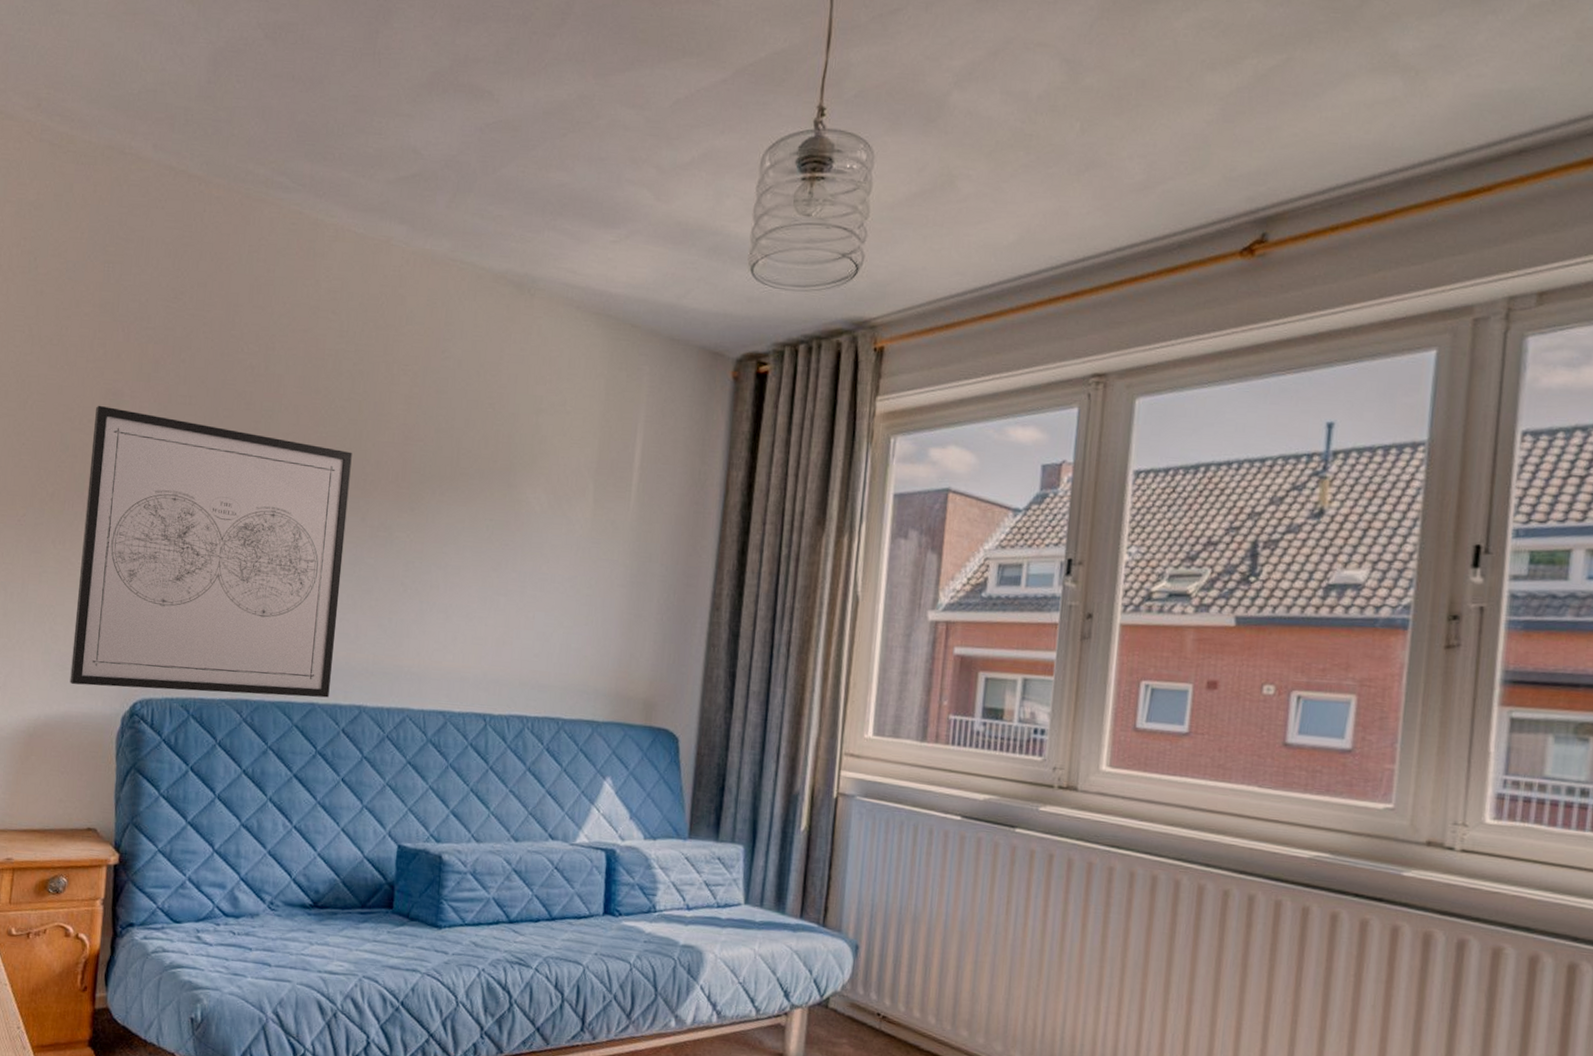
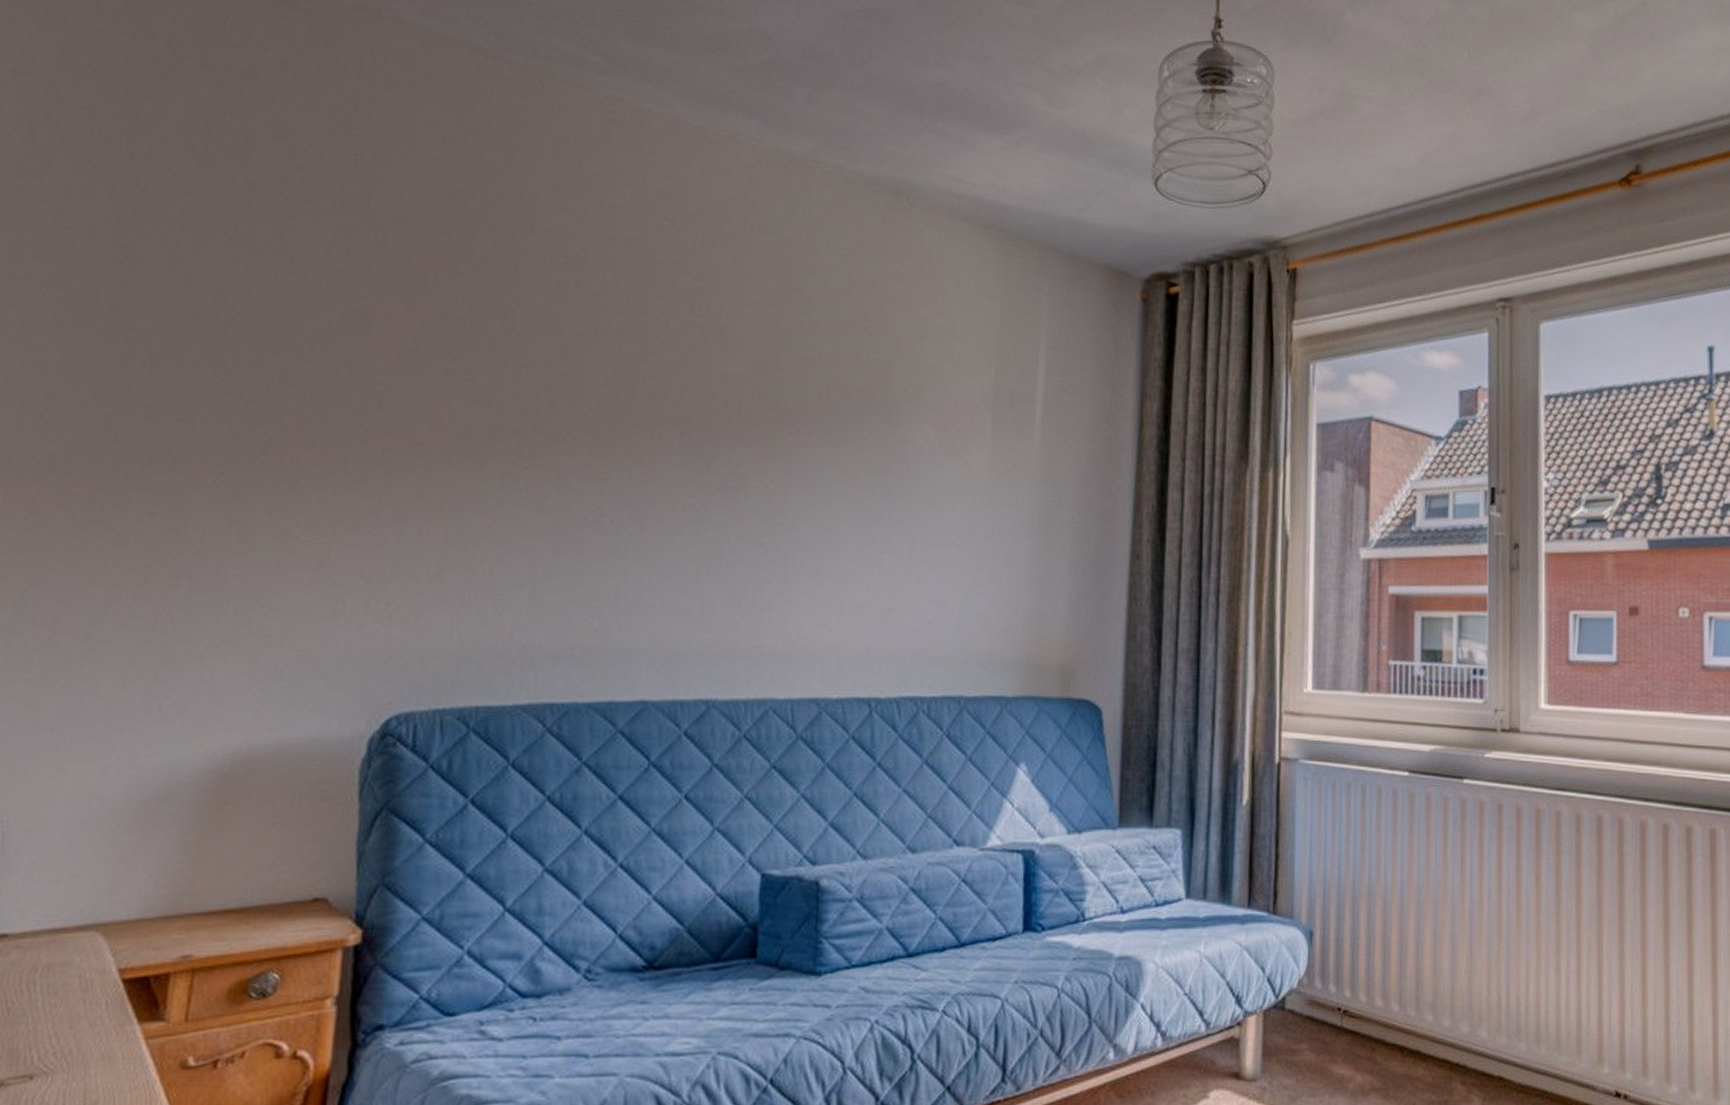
wall art: present [69,405,352,698] -> none [288,328,693,701]

